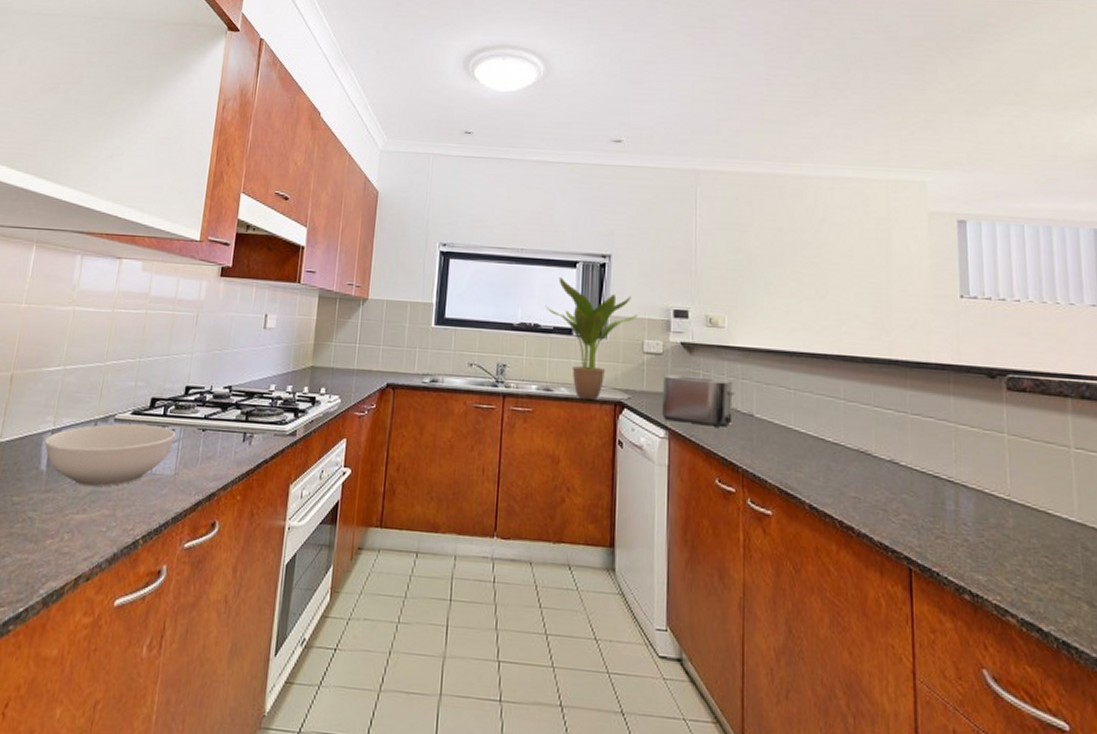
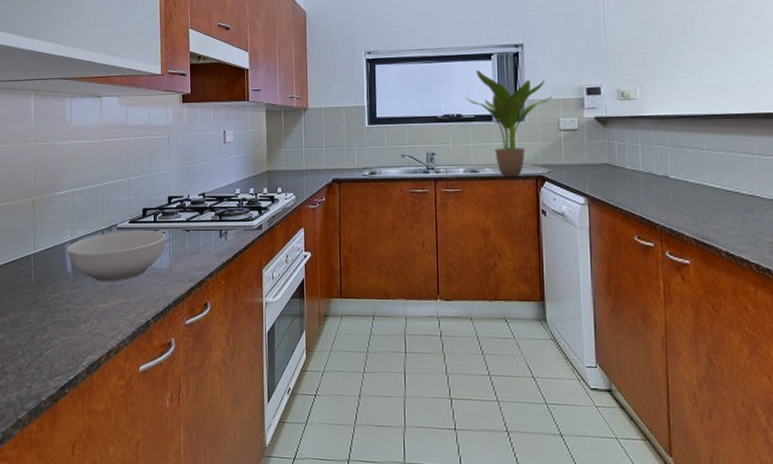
toaster: present [662,374,734,427] -> none [580,146,649,190]

